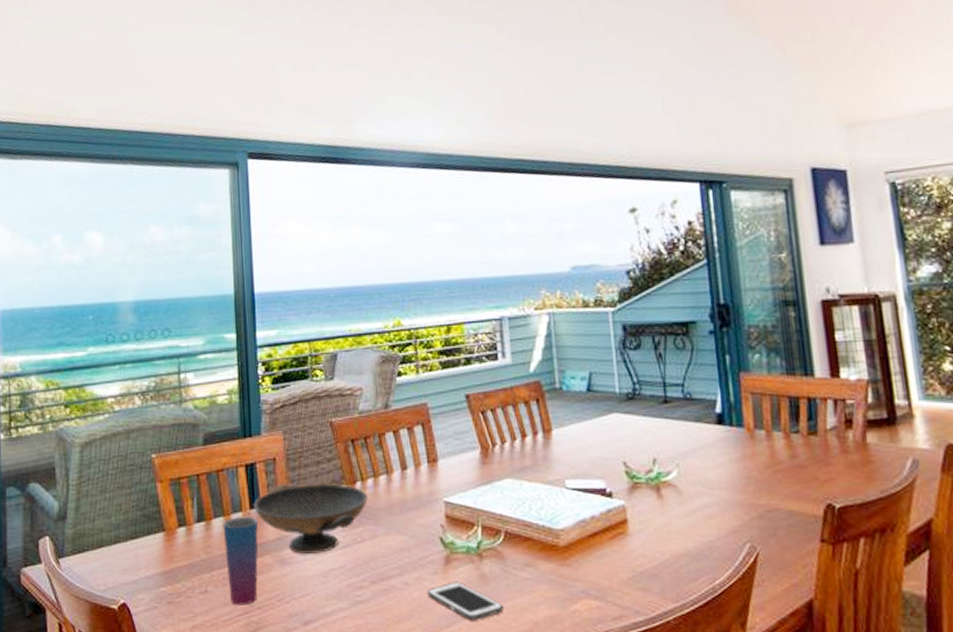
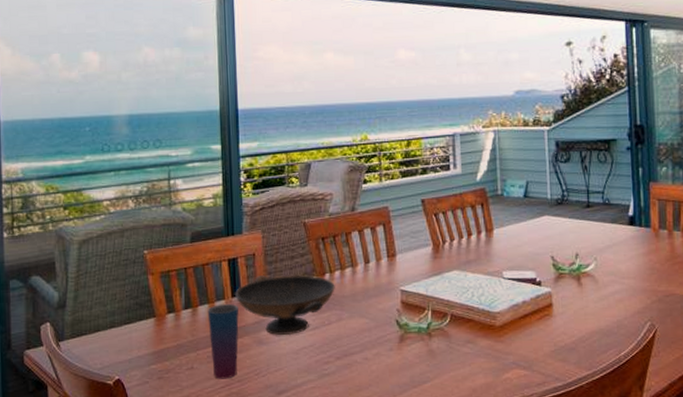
cell phone: present [426,581,504,621] -> none [383,356,448,388]

